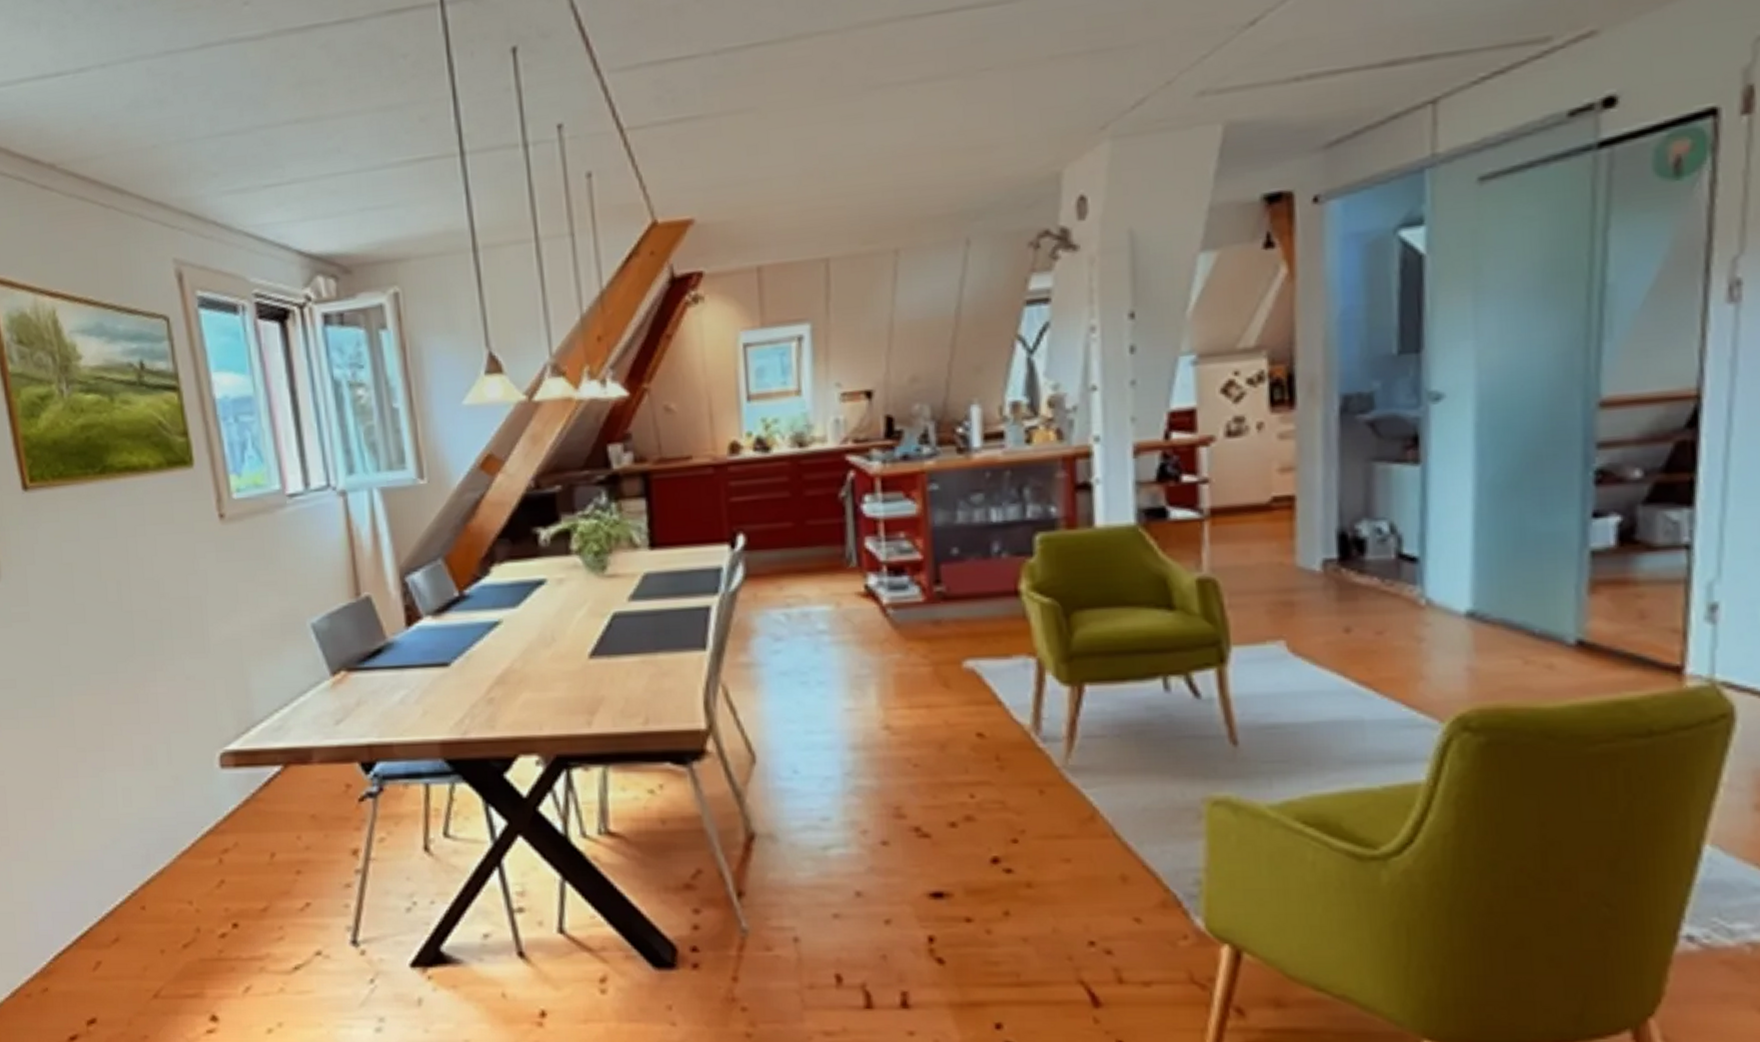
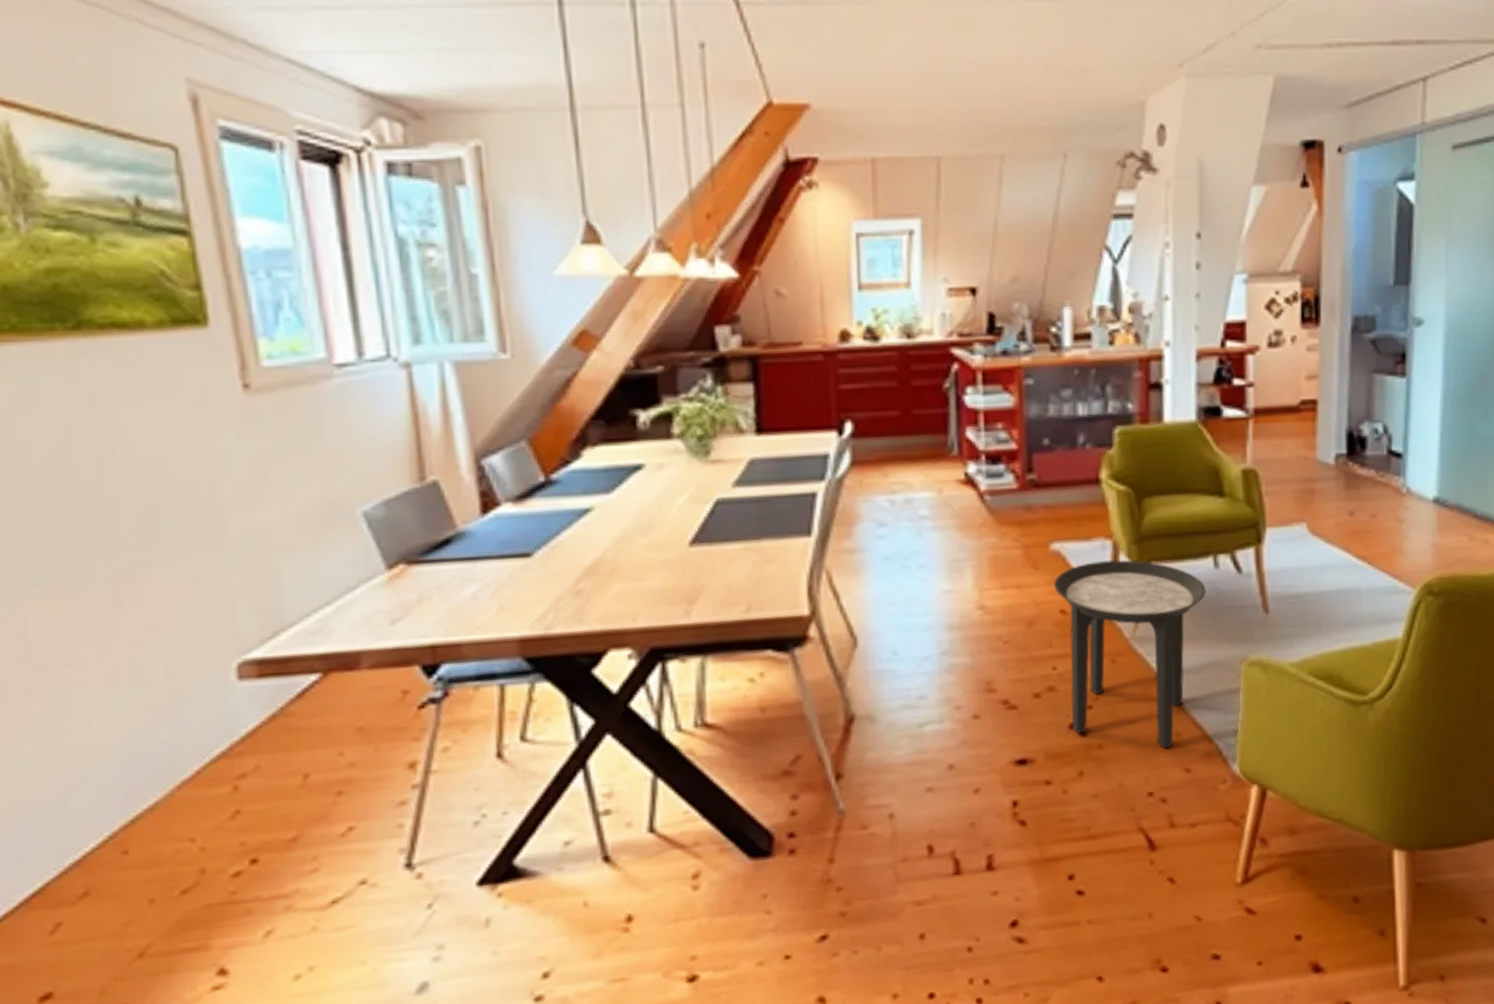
side table: none [967,680,1155,893] -> present [1053,560,1206,748]

